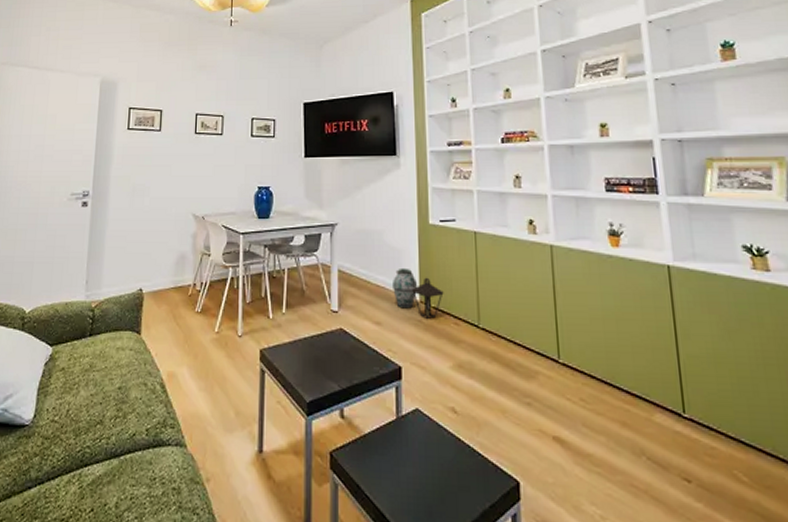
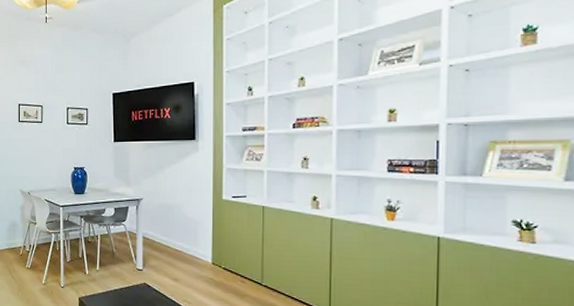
vase: present [393,267,418,309] -> none [189,235,211,269]
lantern: present [411,277,444,319] -> none [204,244,233,277]

